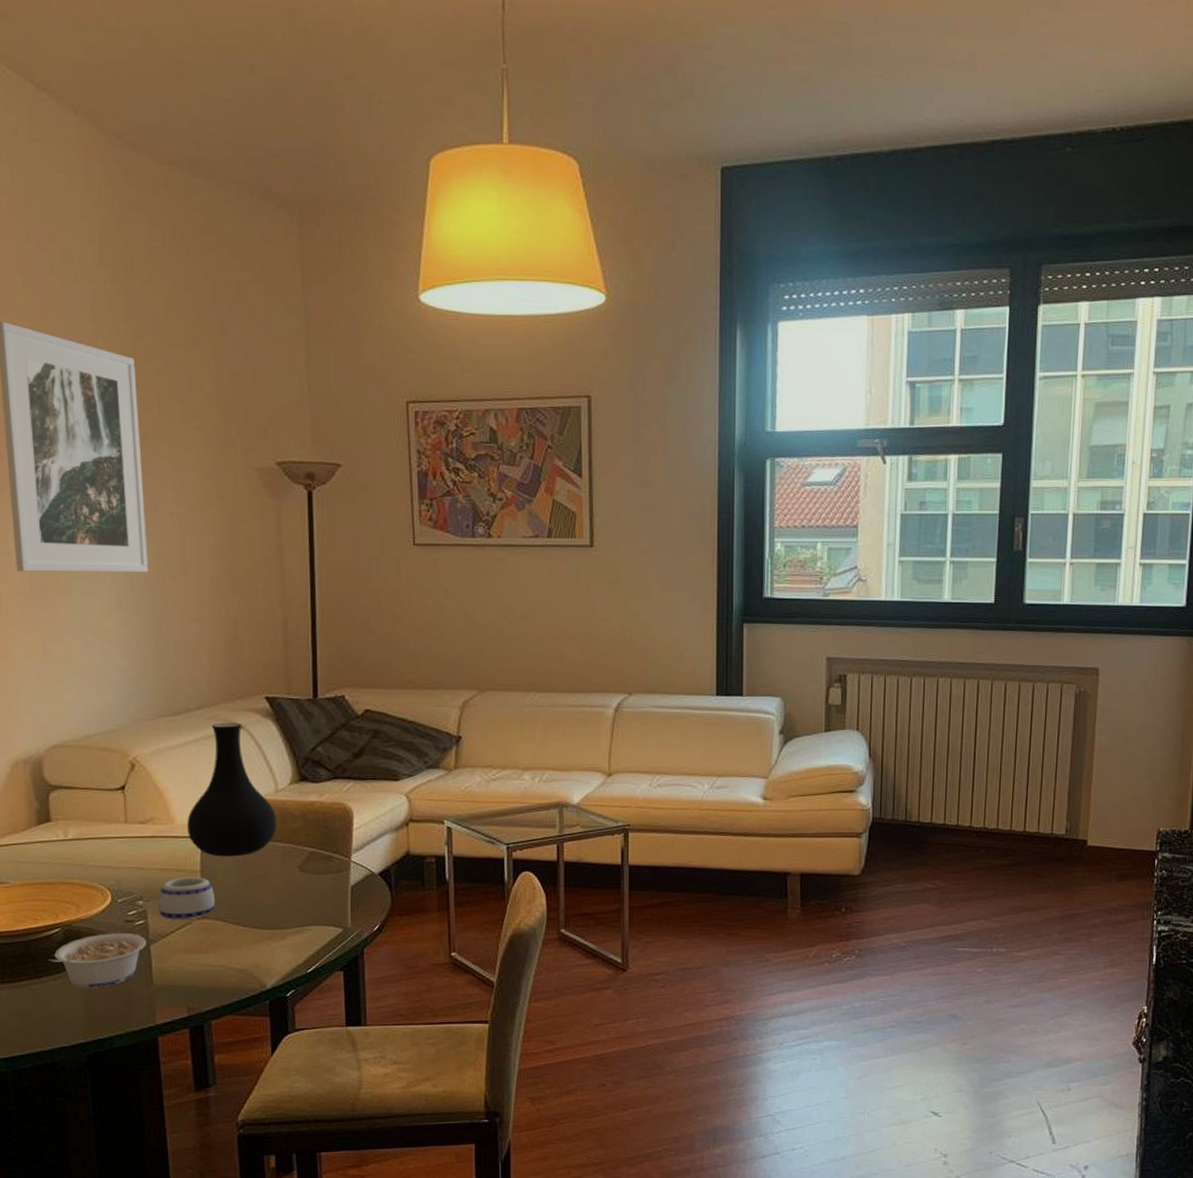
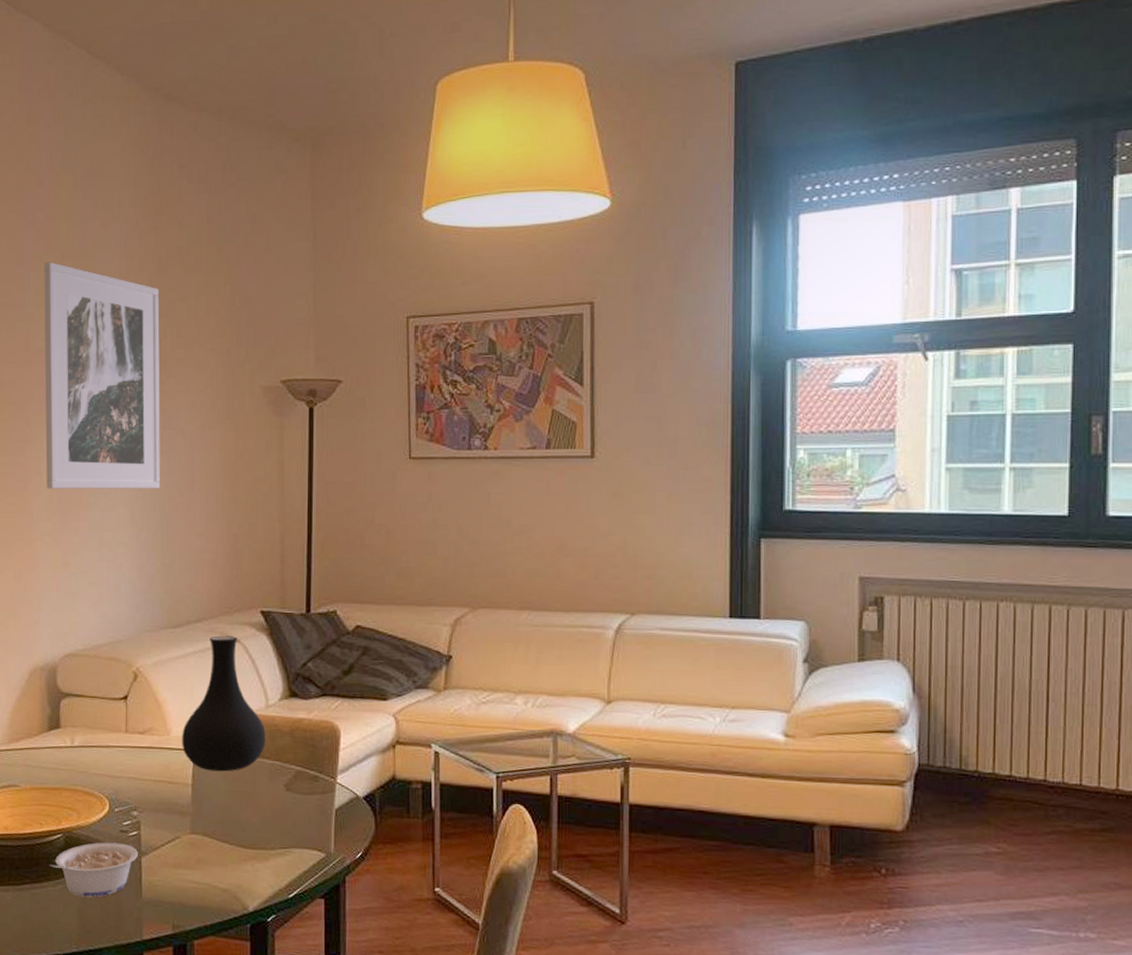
mug: present [158,877,215,921] -> none [151,790,203,834]

